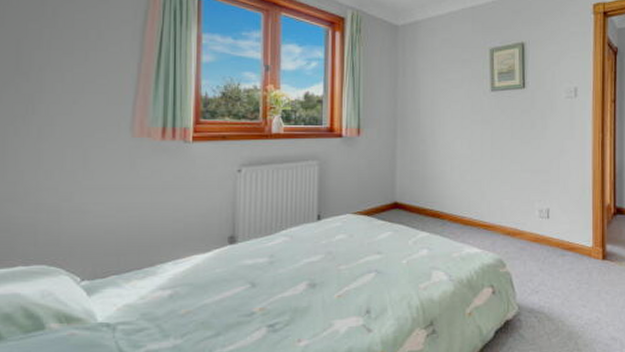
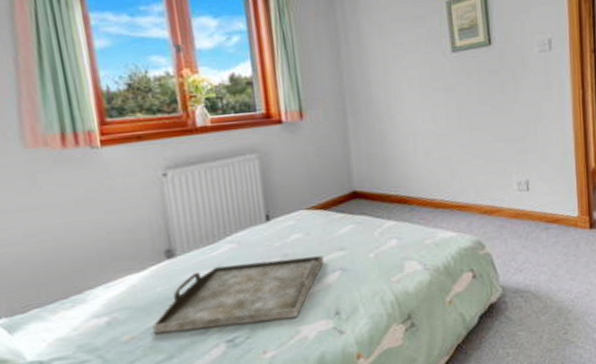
serving tray: none [207,256,362,312] -> present [152,256,324,335]

